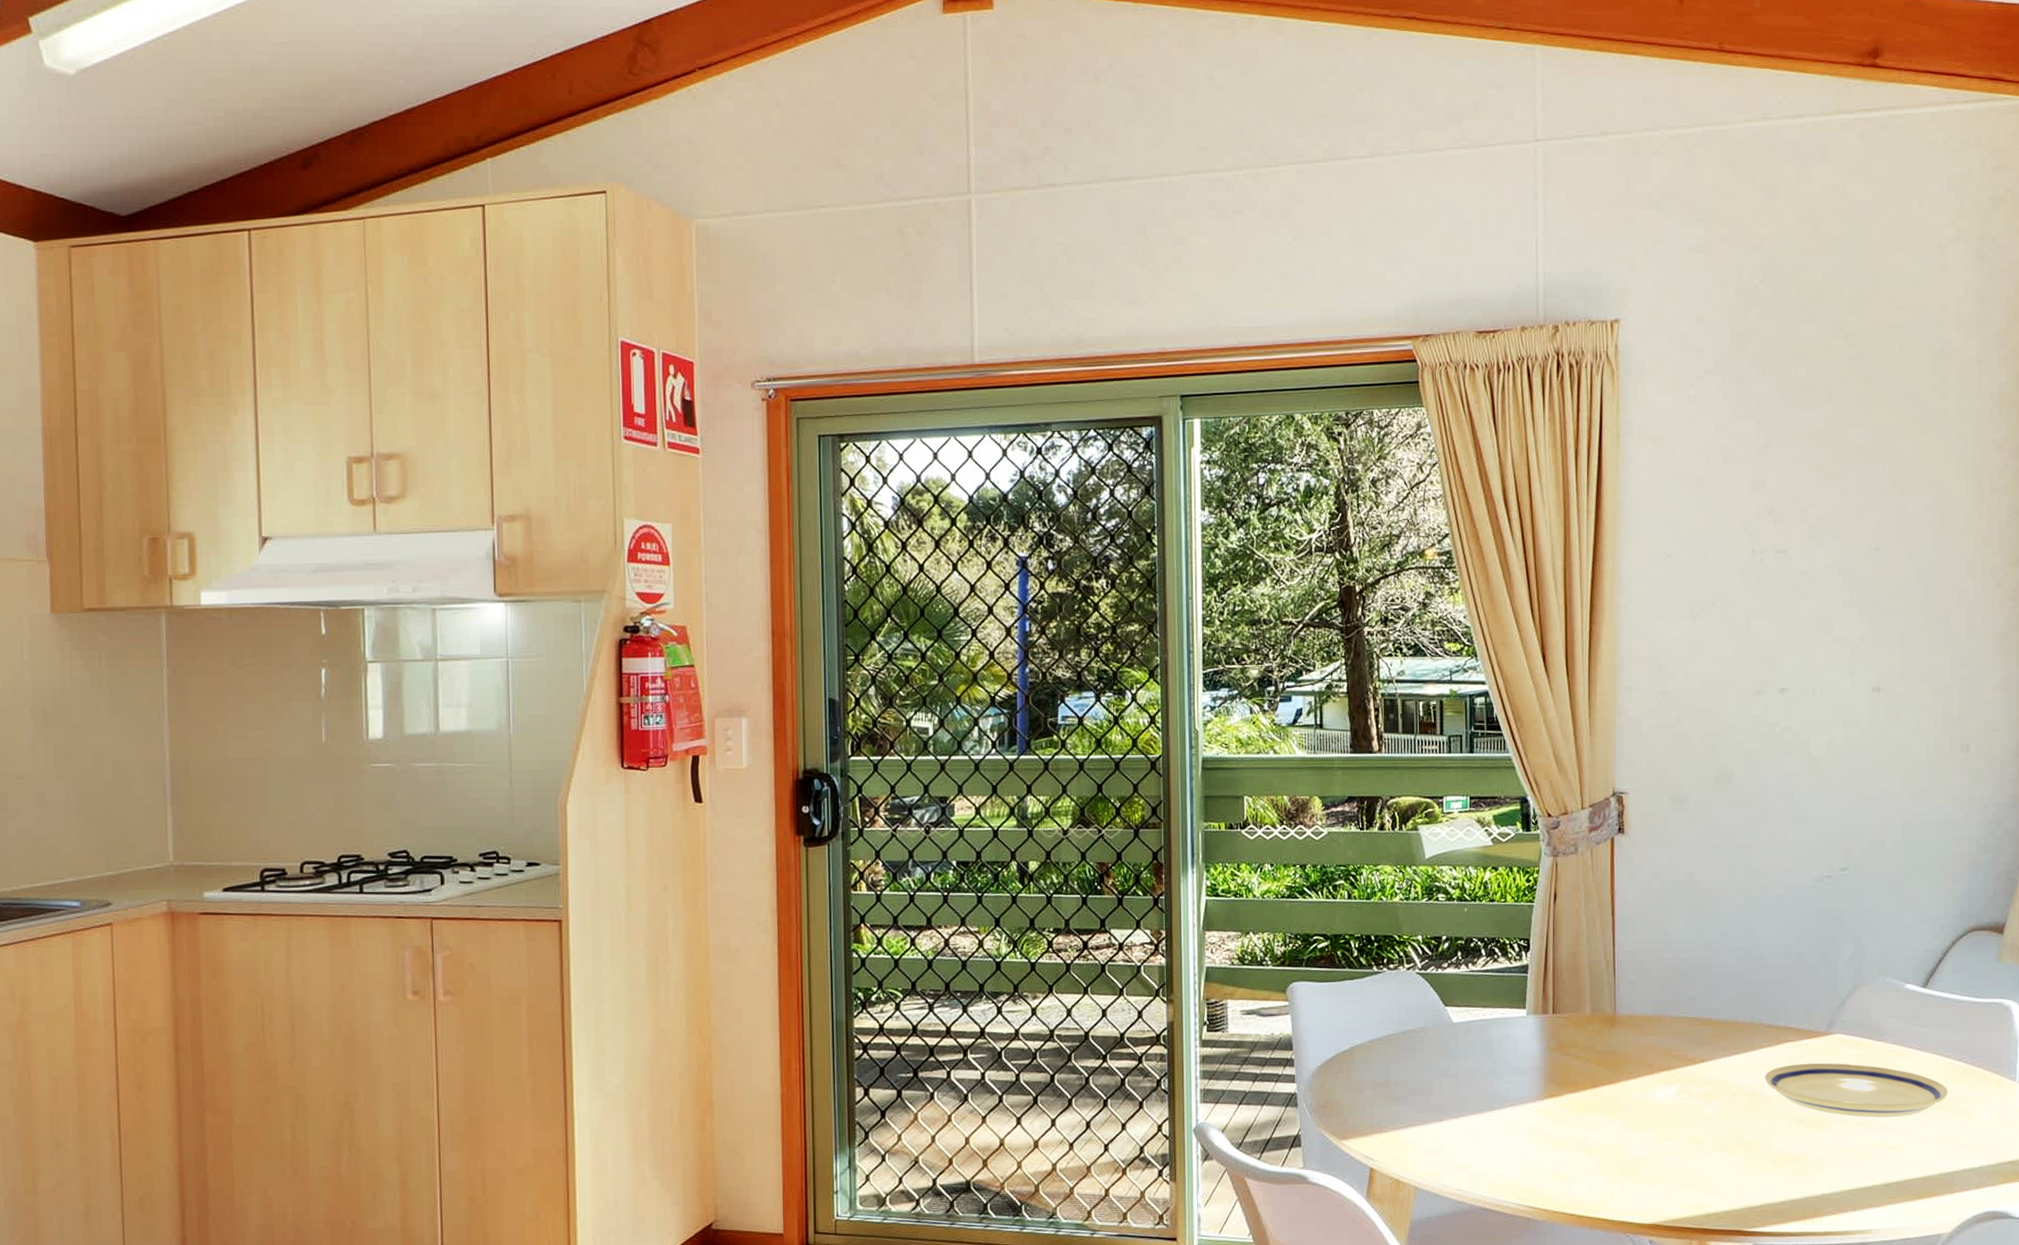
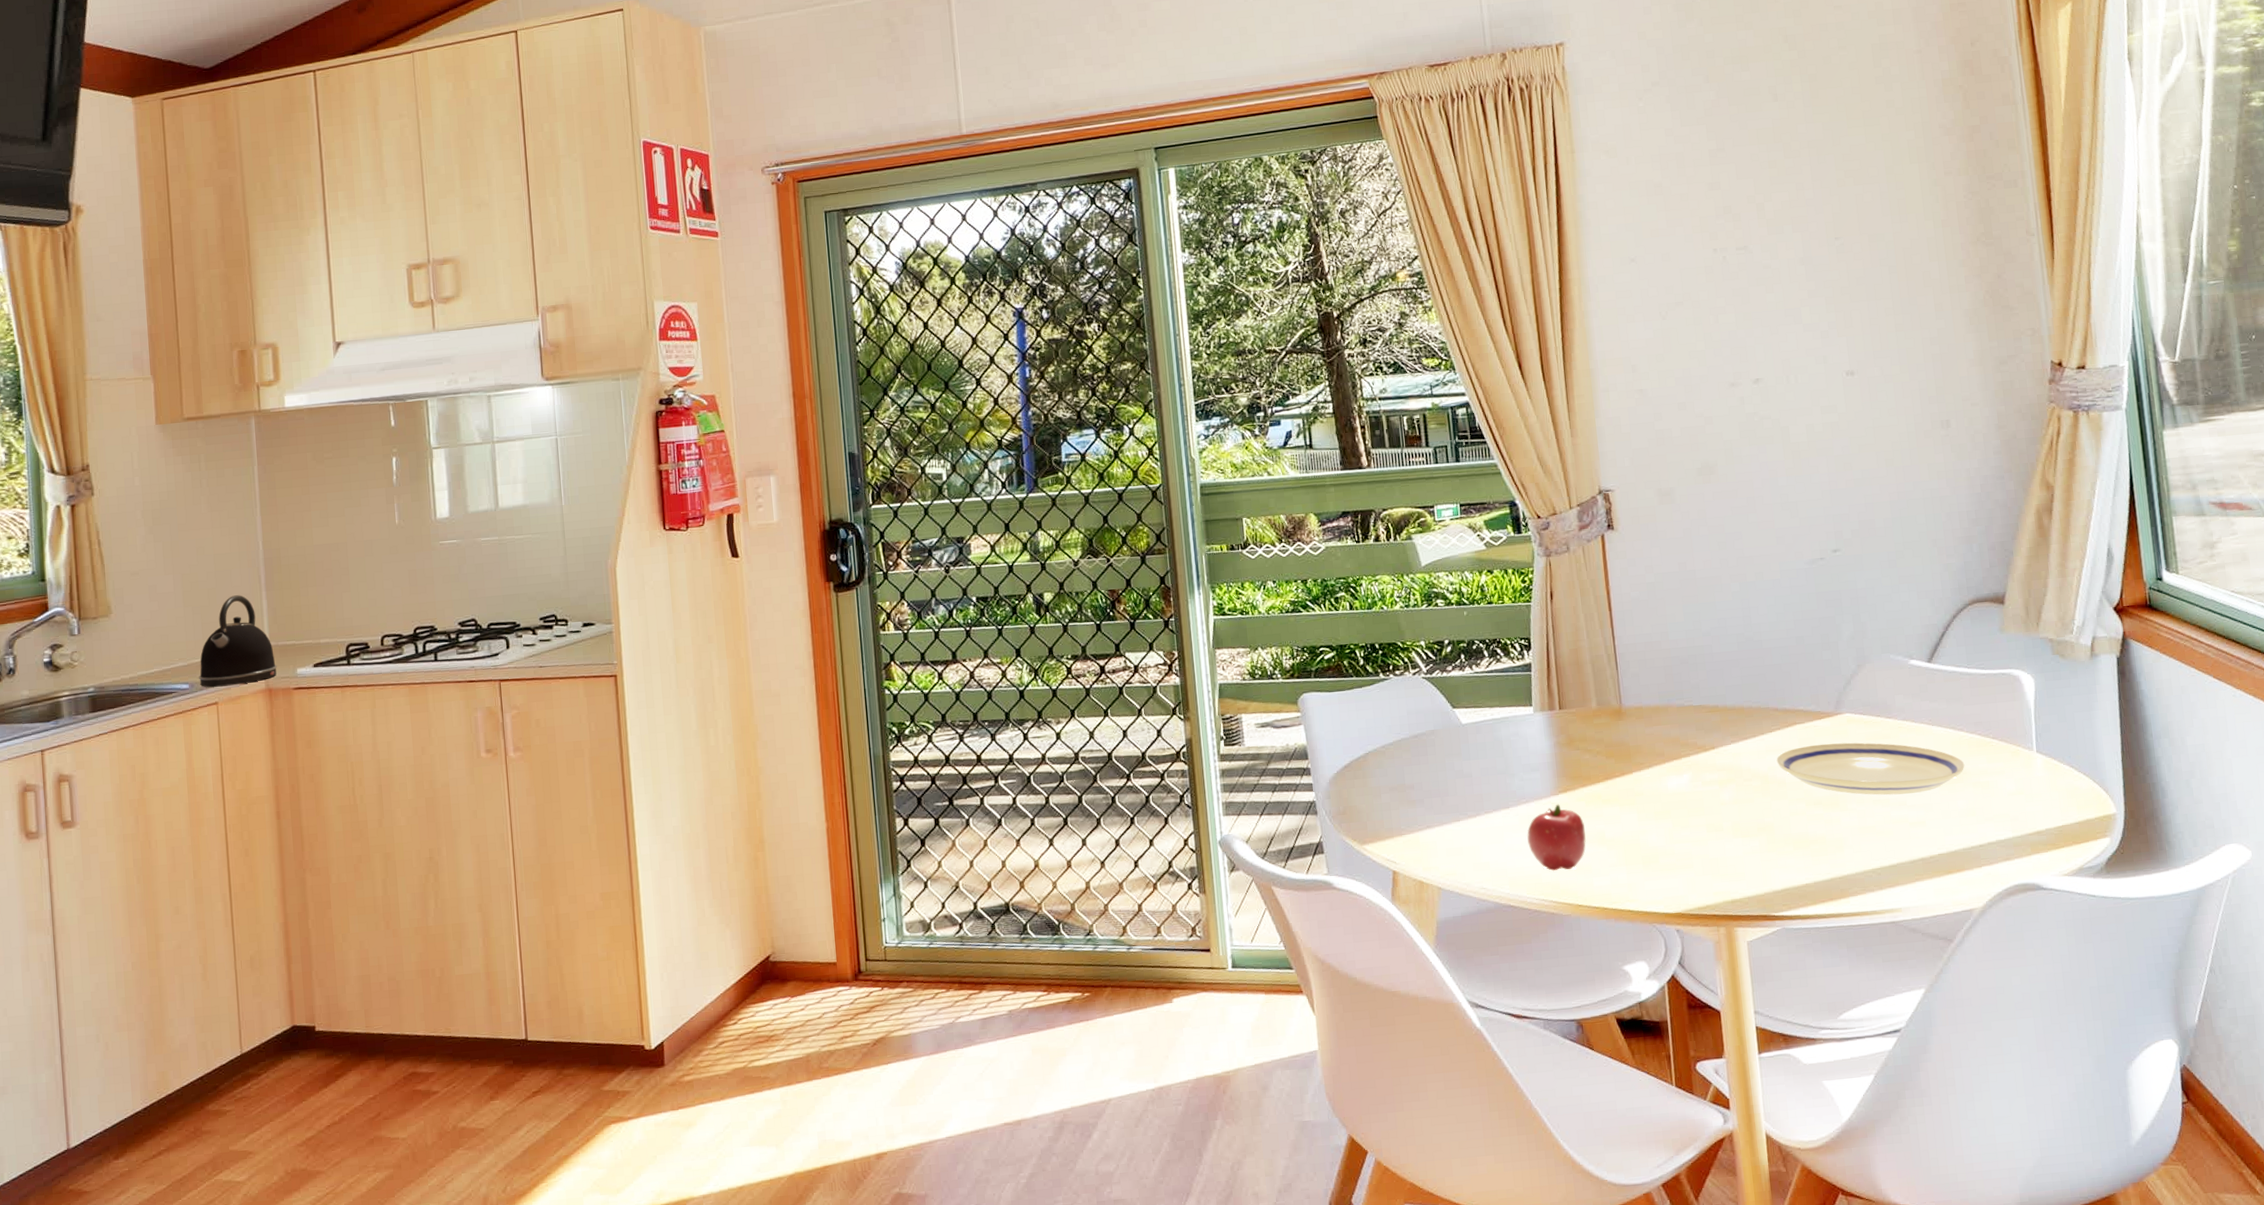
kettle: none [91,808,181,907] -> present [199,595,277,688]
fruit: none [1509,1109,1568,1176] -> present [1527,804,1586,871]

